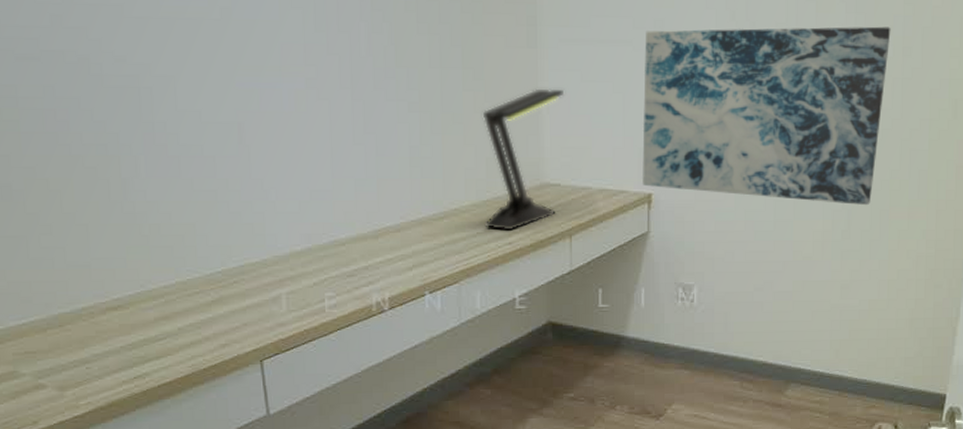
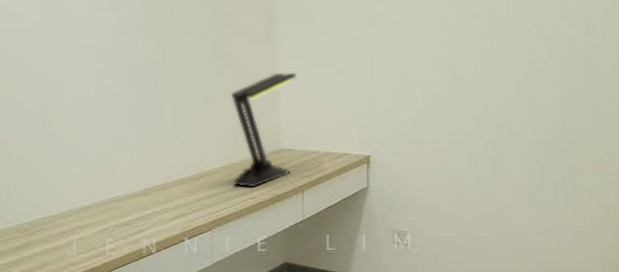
wall art: present [642,26,891,206] -> none [362,11,575,162]

